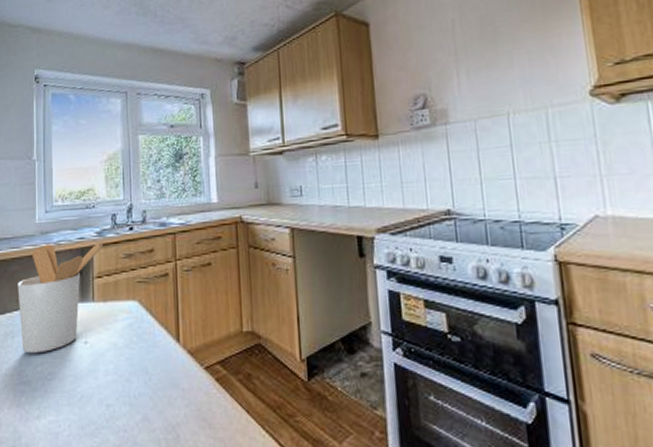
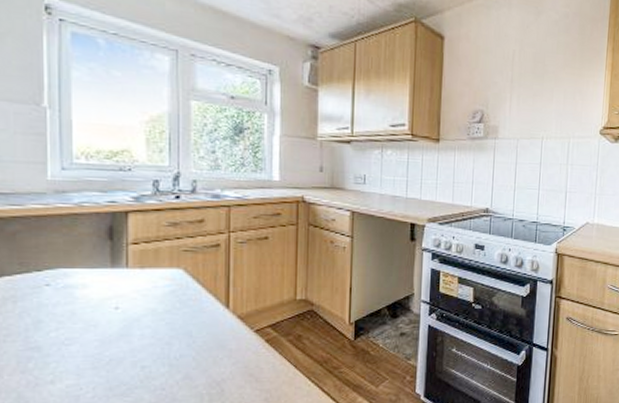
utensil holder: present [17,243,104,354] -> none [20,204,142,319]

